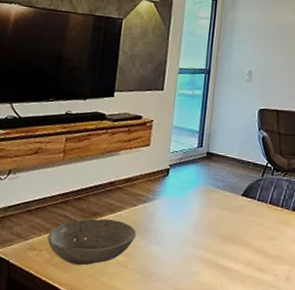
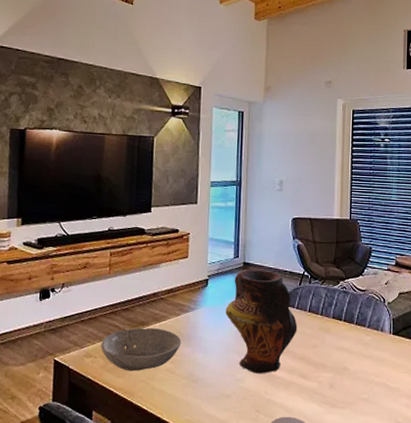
vase: none [185,159,258,267] -> present [225,269,298,374]

